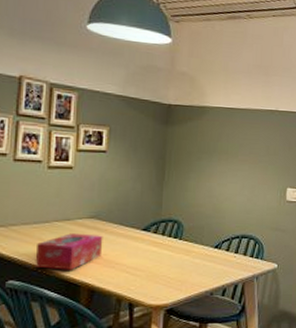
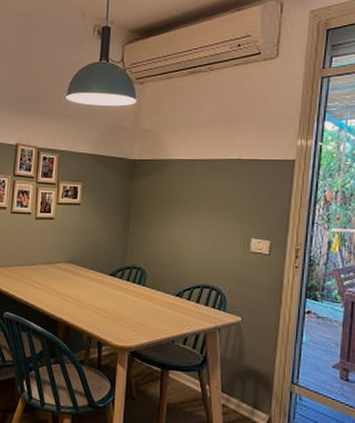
tissue box: present [35,233,103,270] -> none [24,275,77,307]

